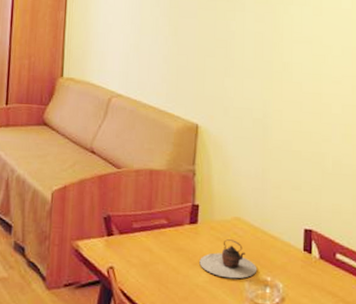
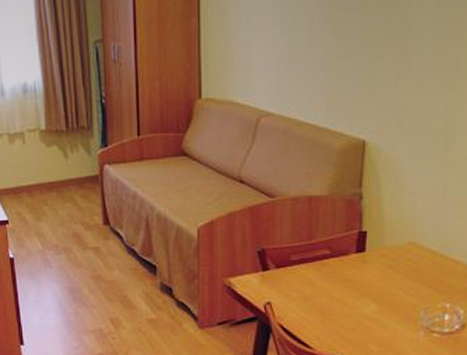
teapot: present [199,239,258,279] -> none [368,266,435,308]

